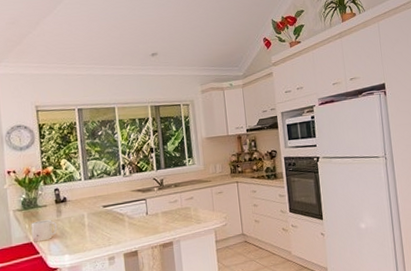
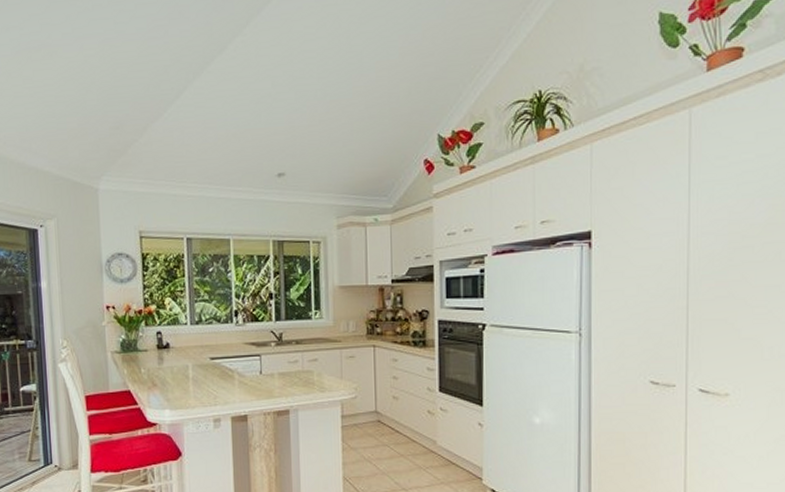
mug: present [31,219,58,242] -> none [129,366,159,391]

